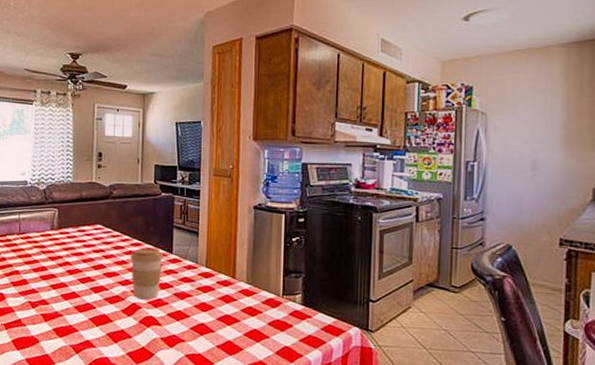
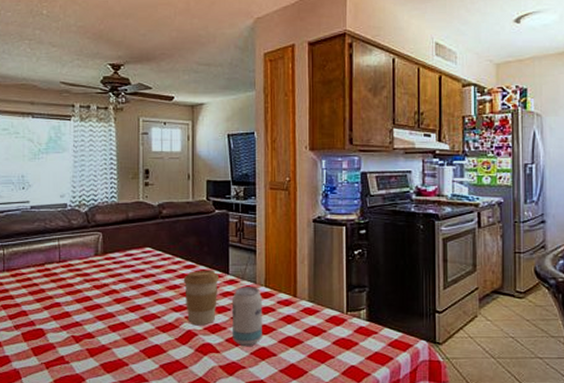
beverage can: none [174,266,203,322] -> present [232,287,262,347]

